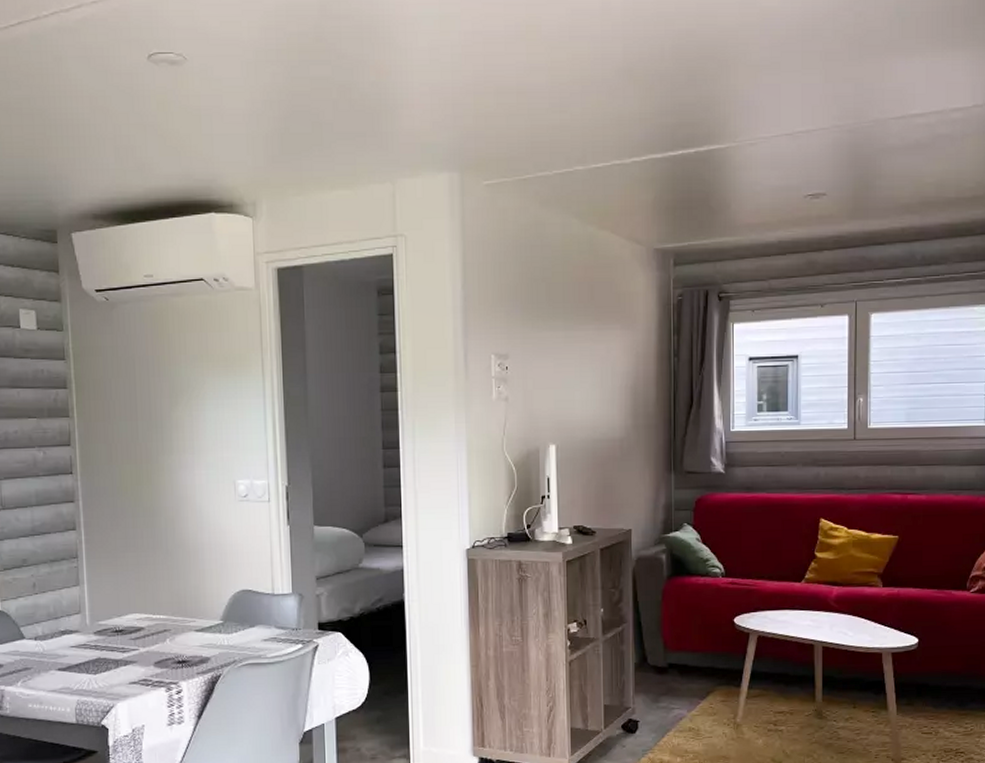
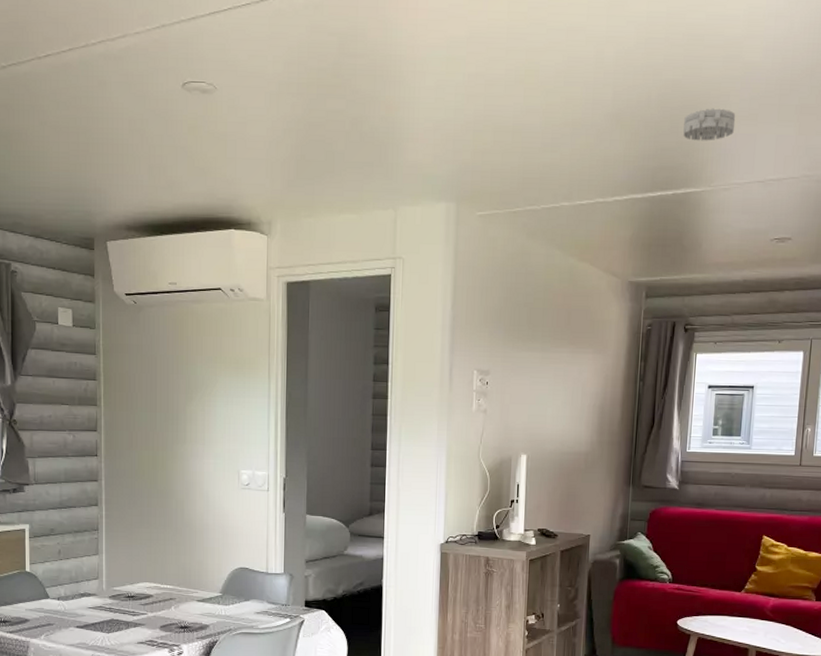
smoke detector: none [702,58,757,94] -> present [683,108,736,141]

